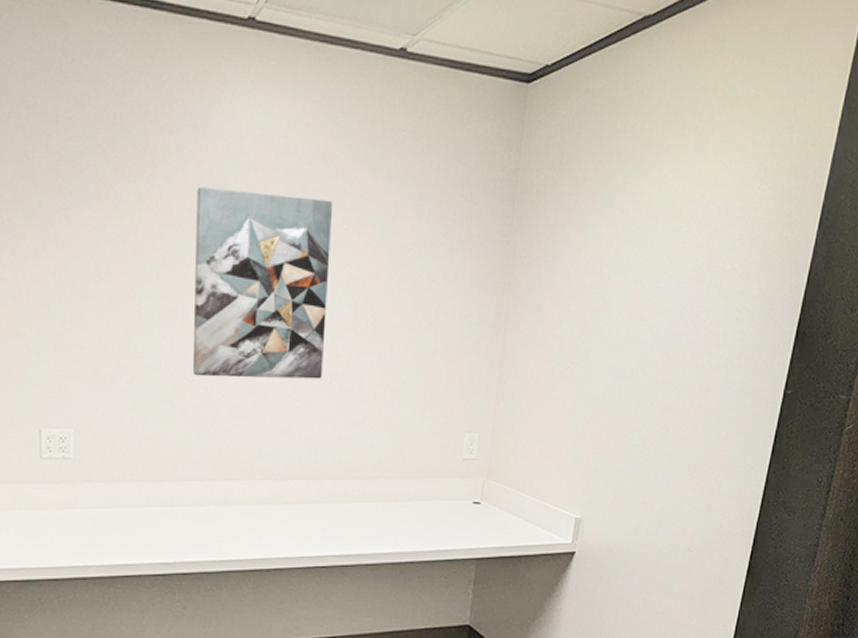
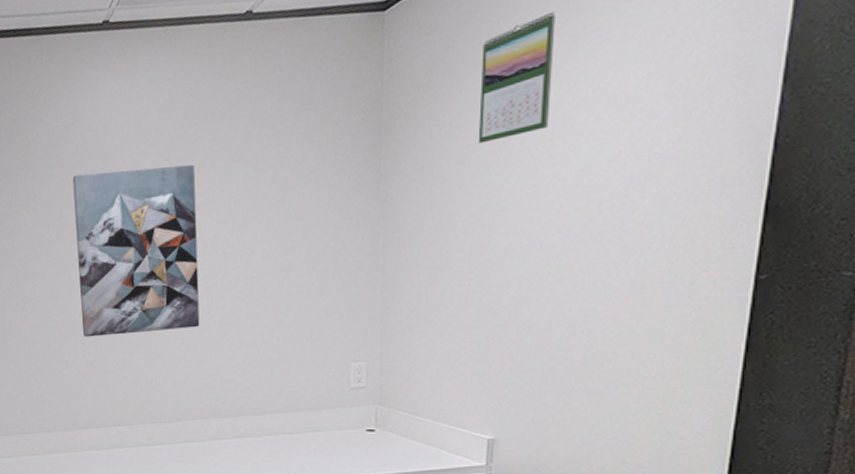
calendar: none [595,122,667,234] -> present [478,11,555,144]

